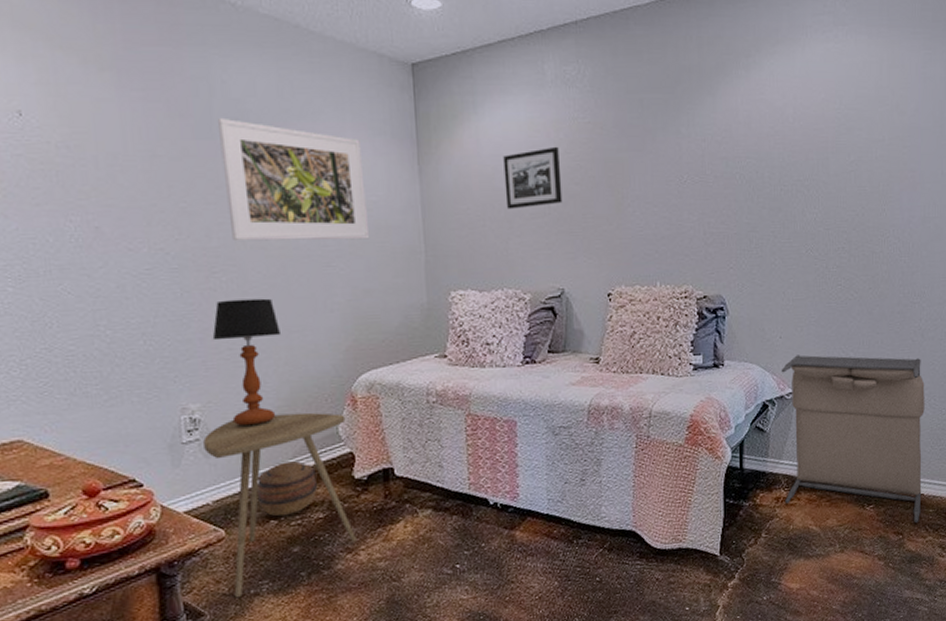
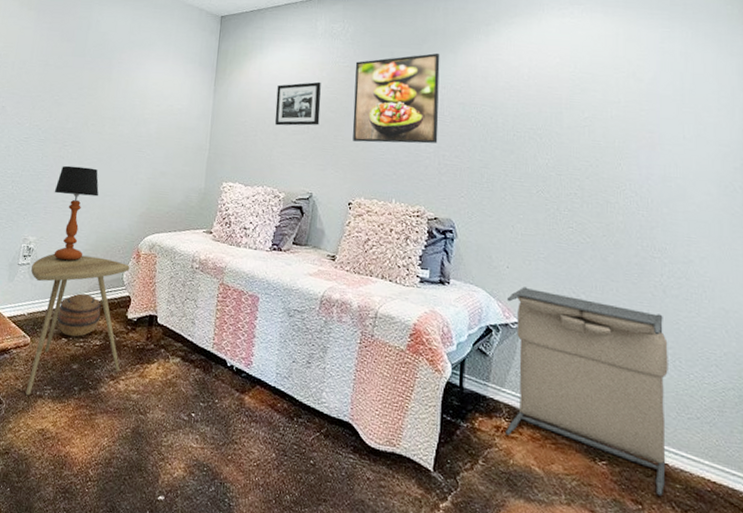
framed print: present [217,117,370,241] -> none [81,43,177,135]
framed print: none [598,96,701,218] -> present [352,53,440,144]

